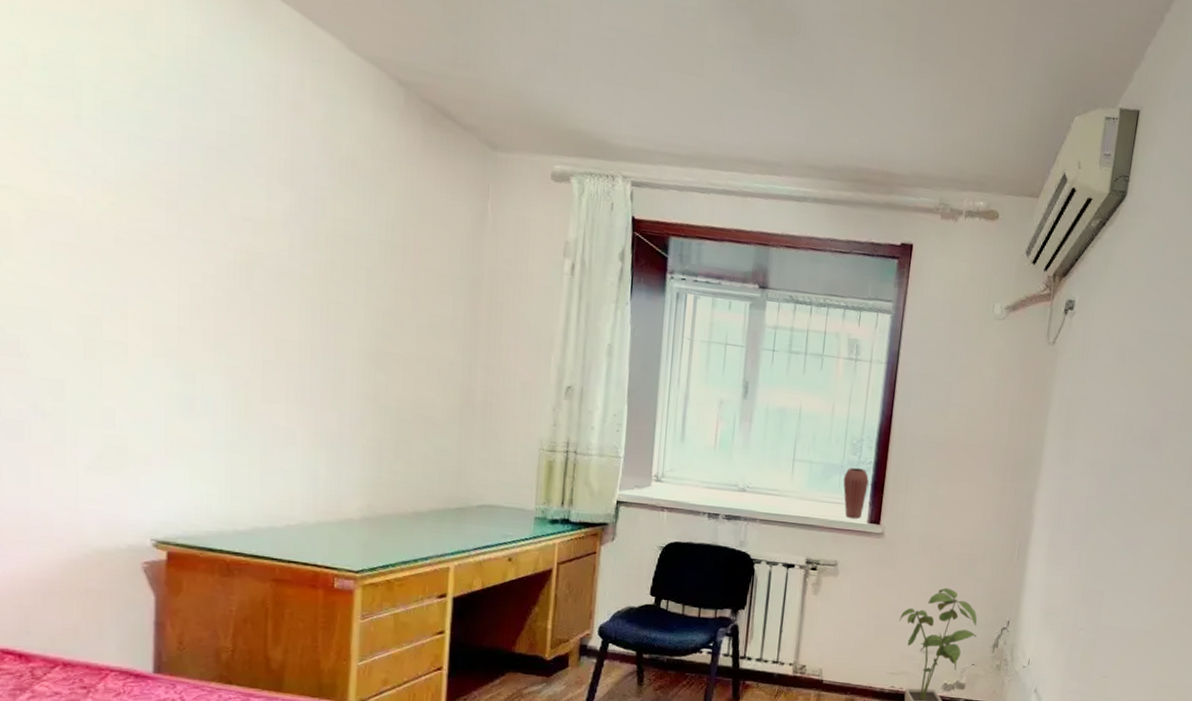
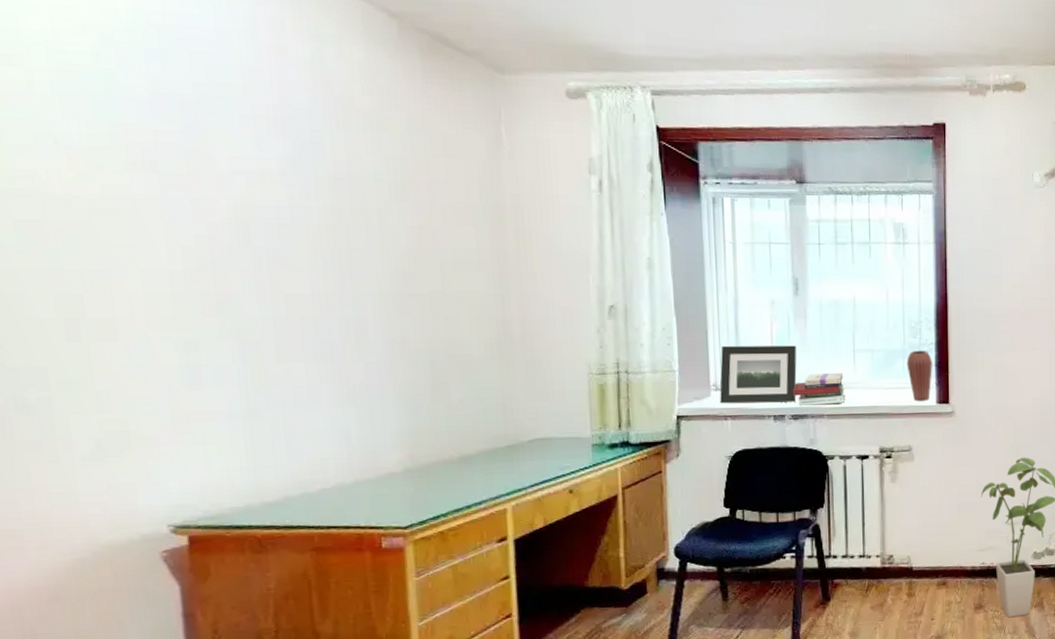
picture frame: none [659,439,739,503] -> present [720,345,797,404]
books: none [729,477,781,511] -> present [792,372,846,407]

